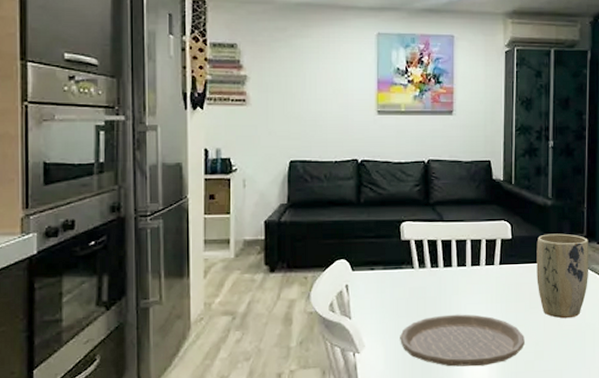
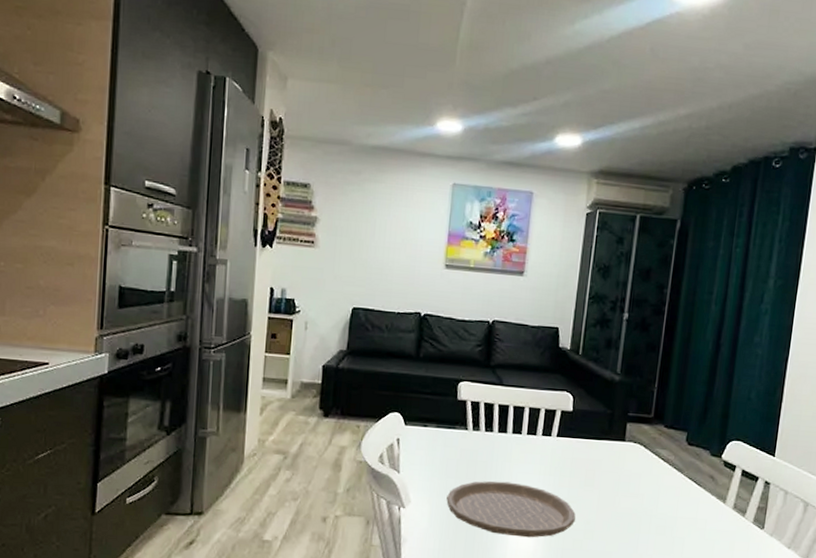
plant pot: present [536,233,589,319] -> none [594,410,656,501]

